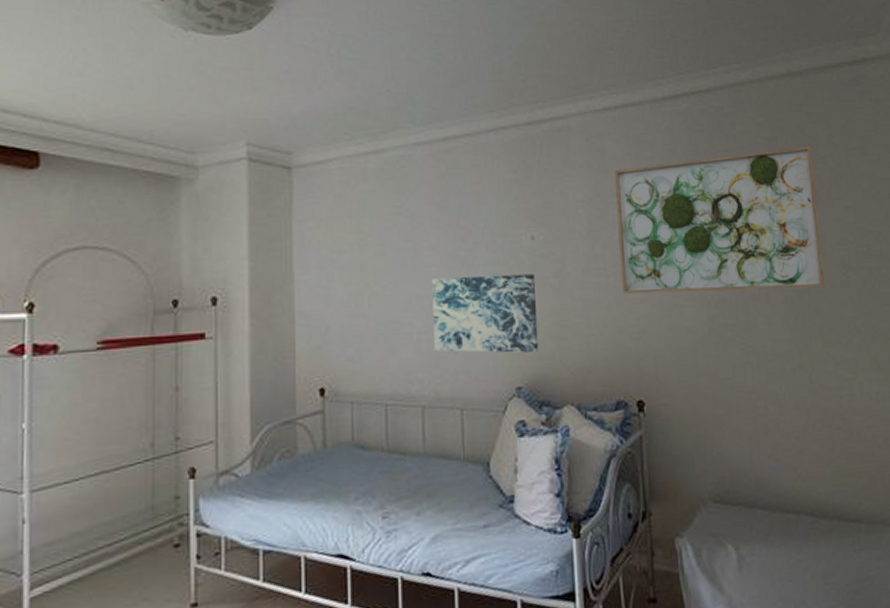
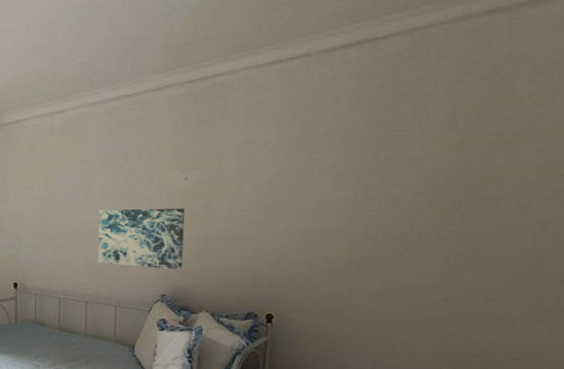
wall art: present [614,145,825,294] -> none [264,86,507,229]

